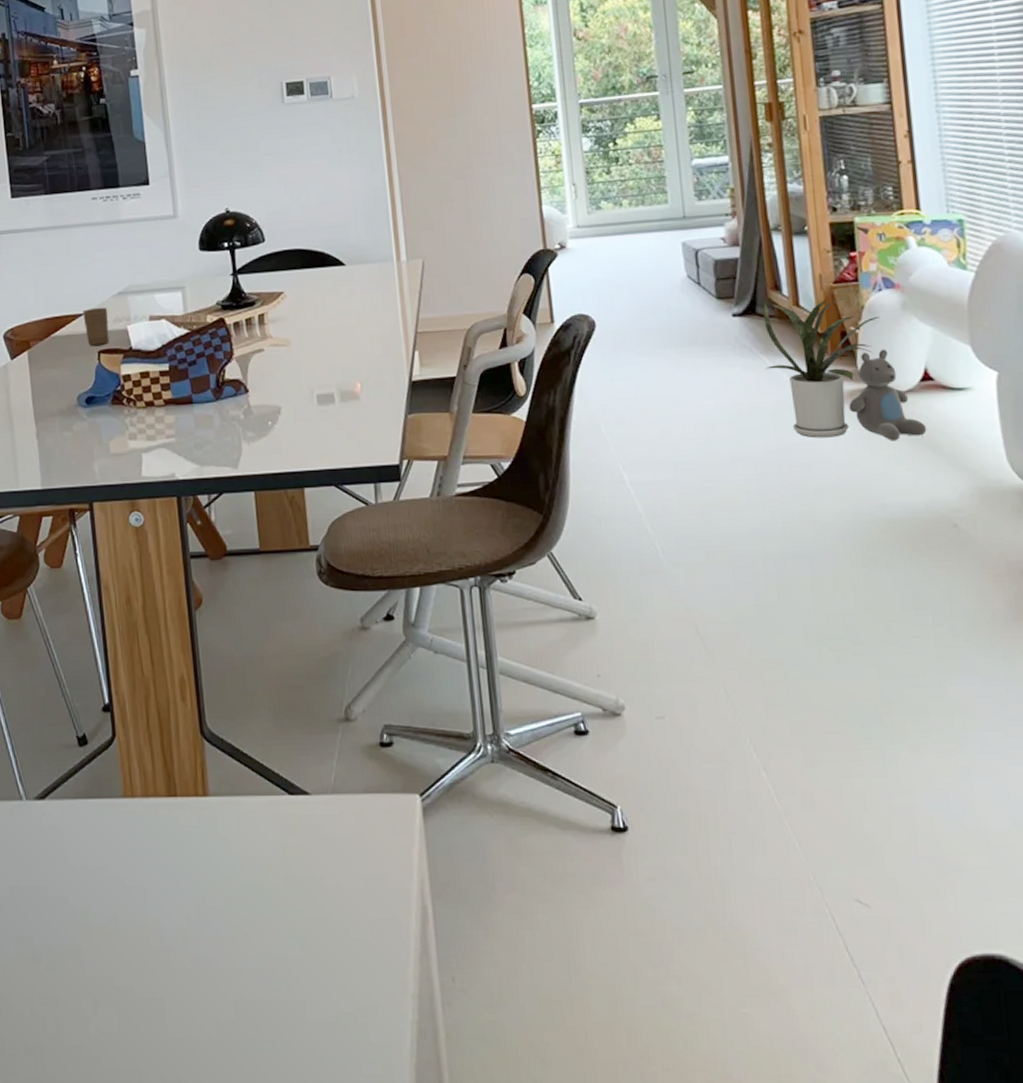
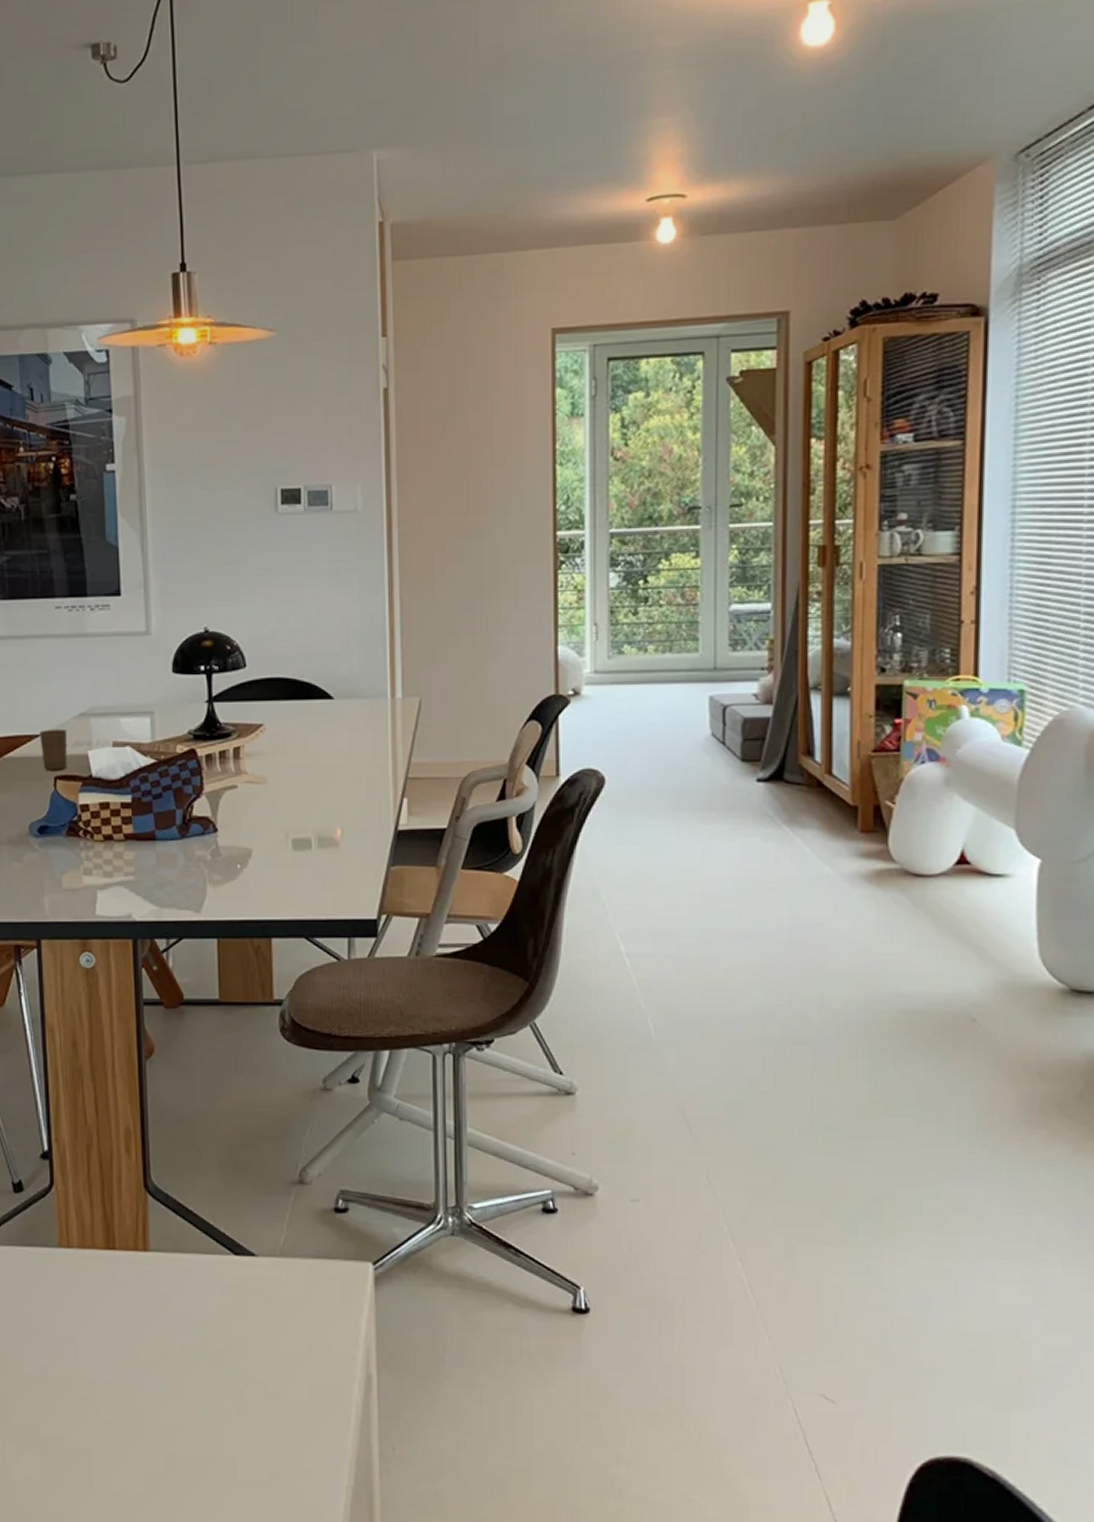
house plant: present [763,297,881,438] -> none [787,767,920,919]
stuffed animal: present [849,349,927,442] -> none [874,827,956,927]

